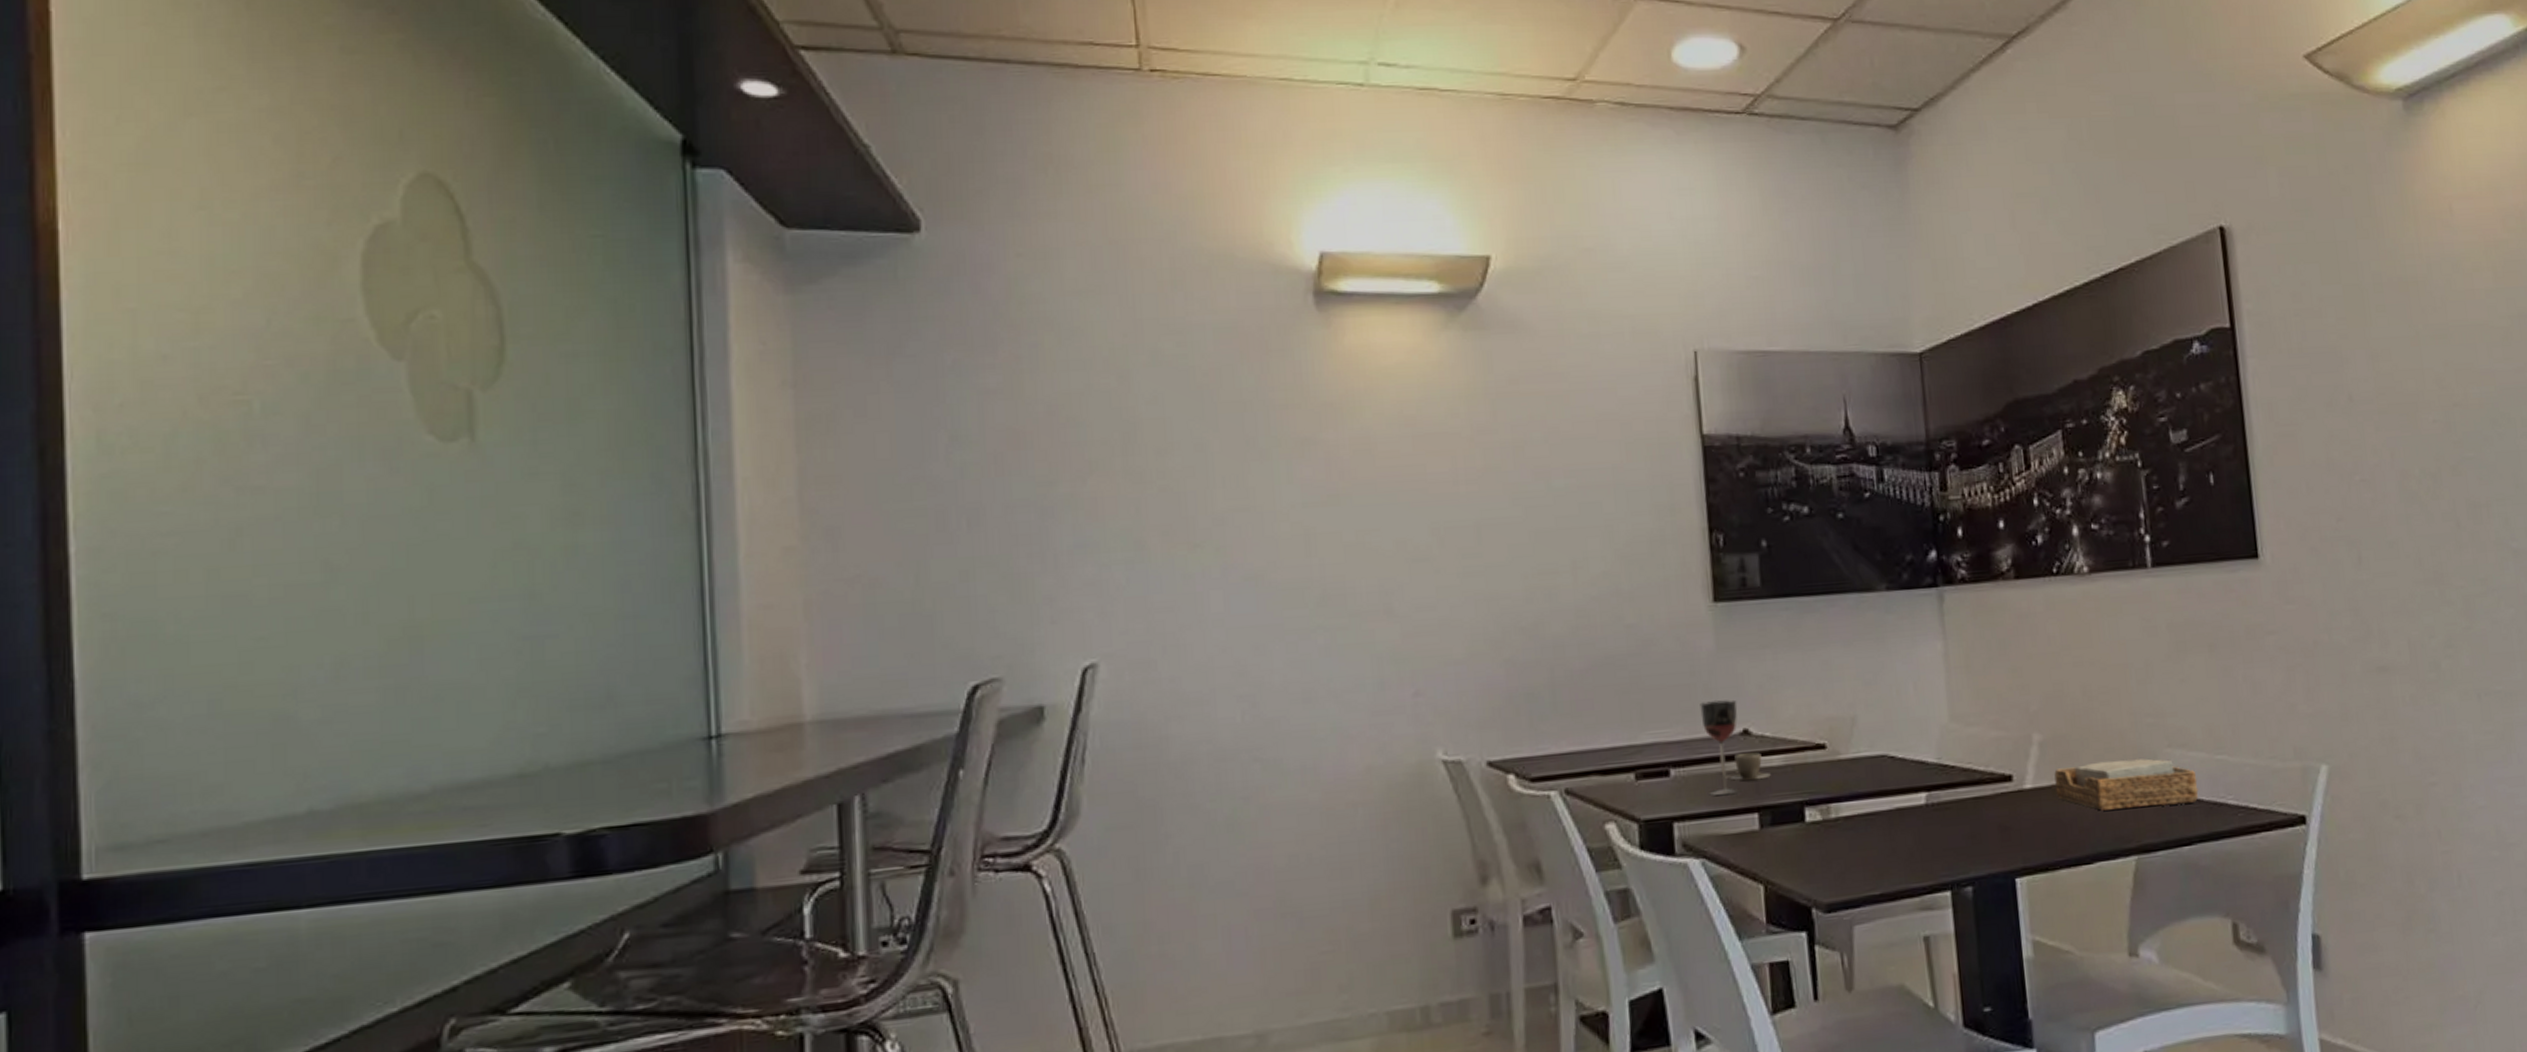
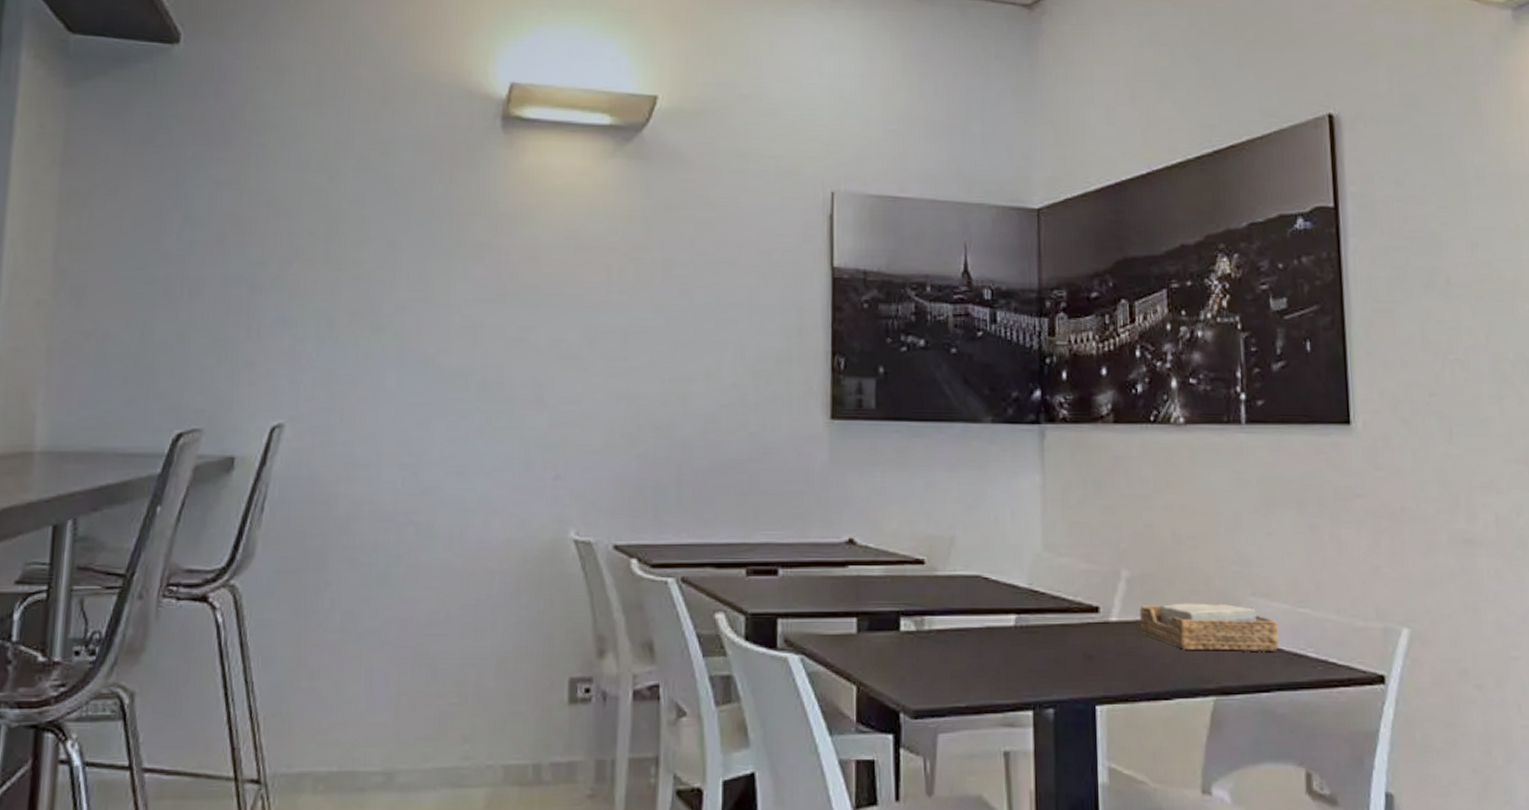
wineglass: present [1700,699,1742,796] -> none [811,510,845,598]
teacup: present [1727,752,1772,783] -> none [831,561,872,588]

